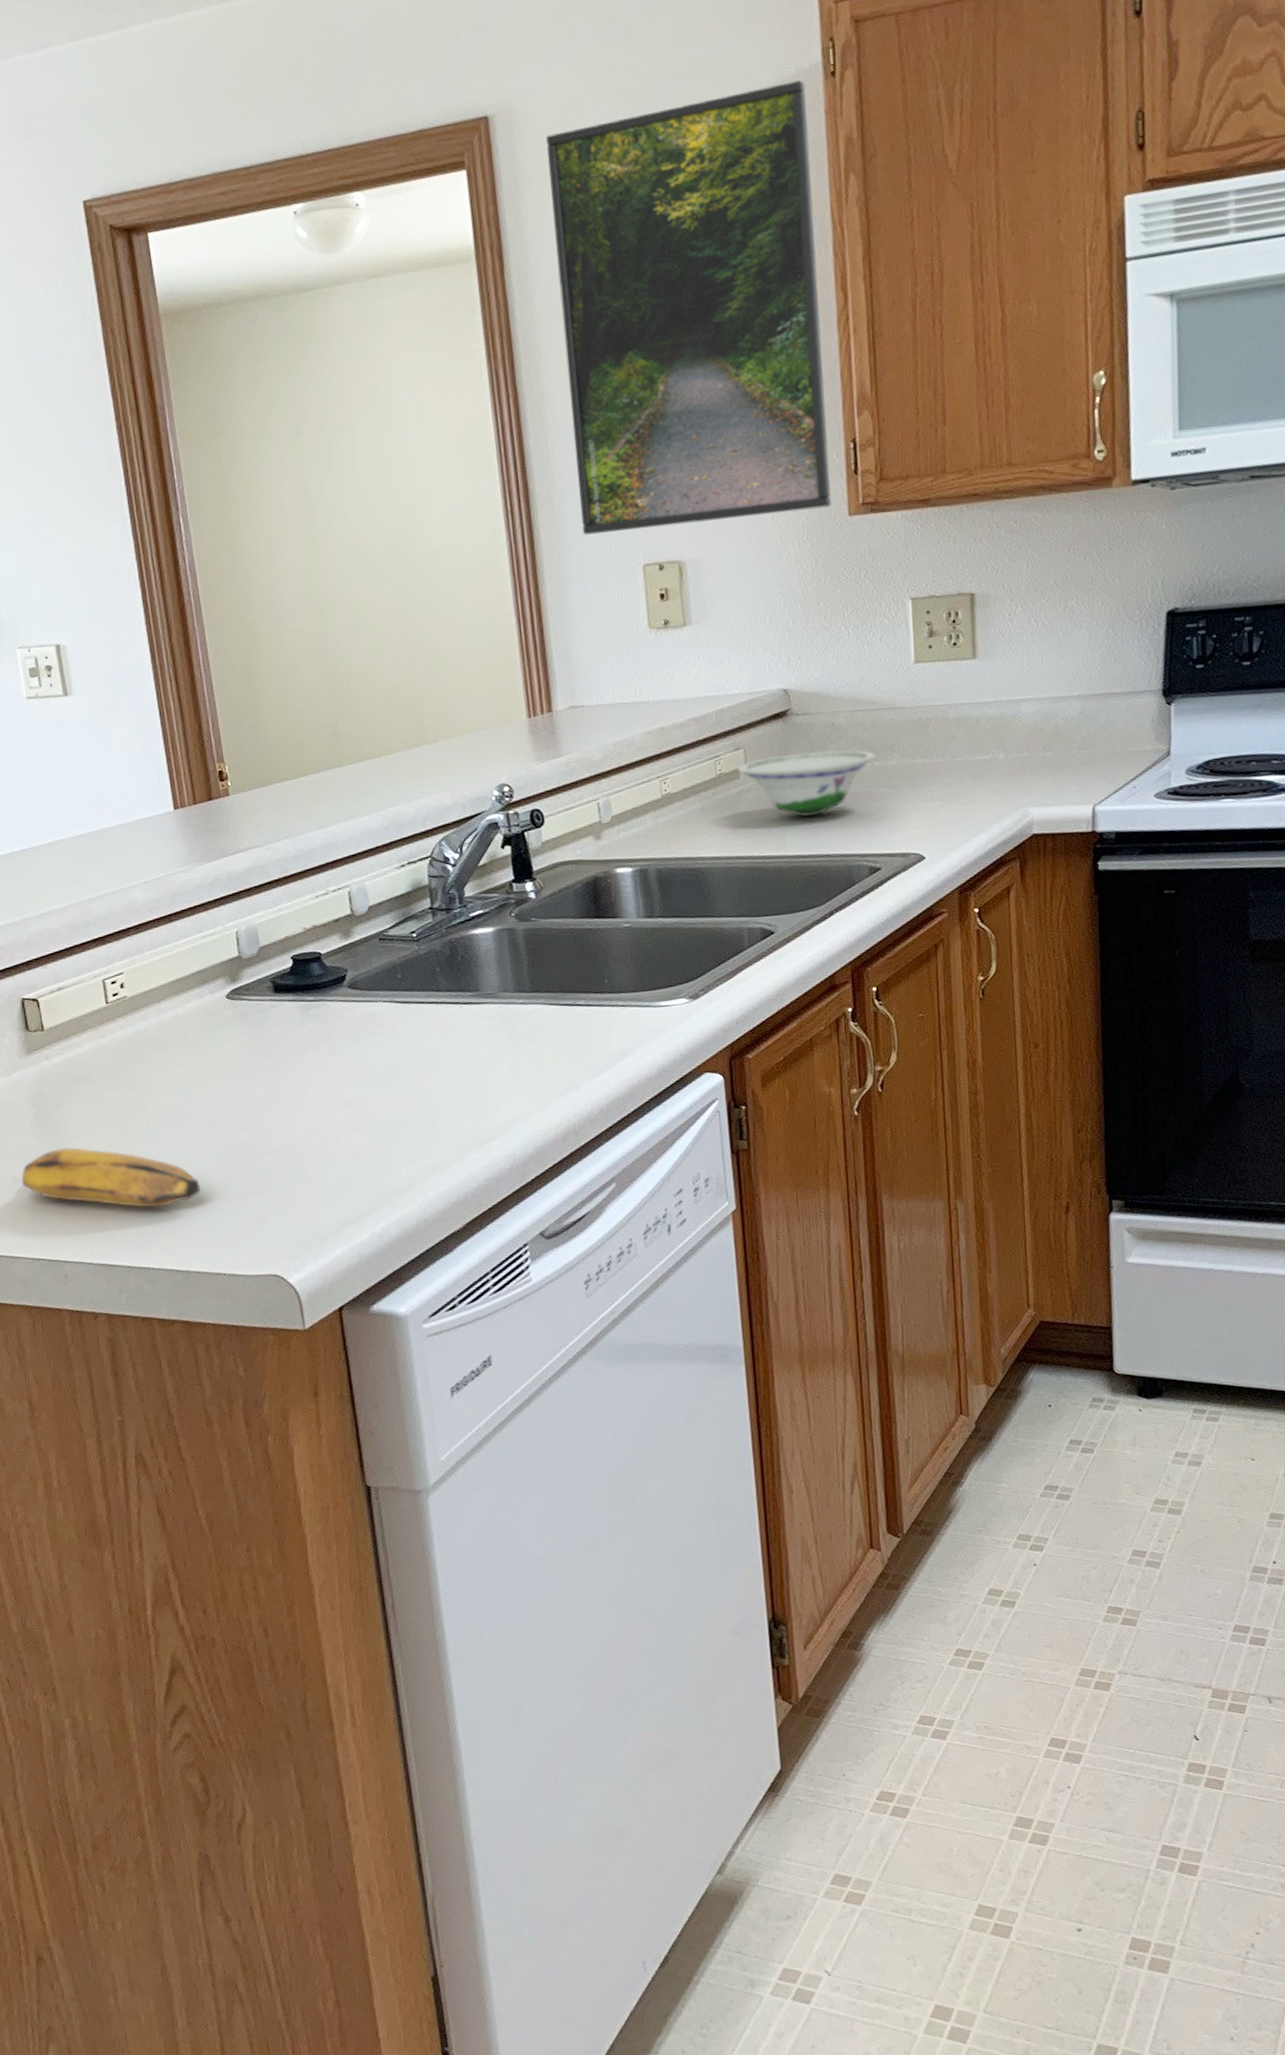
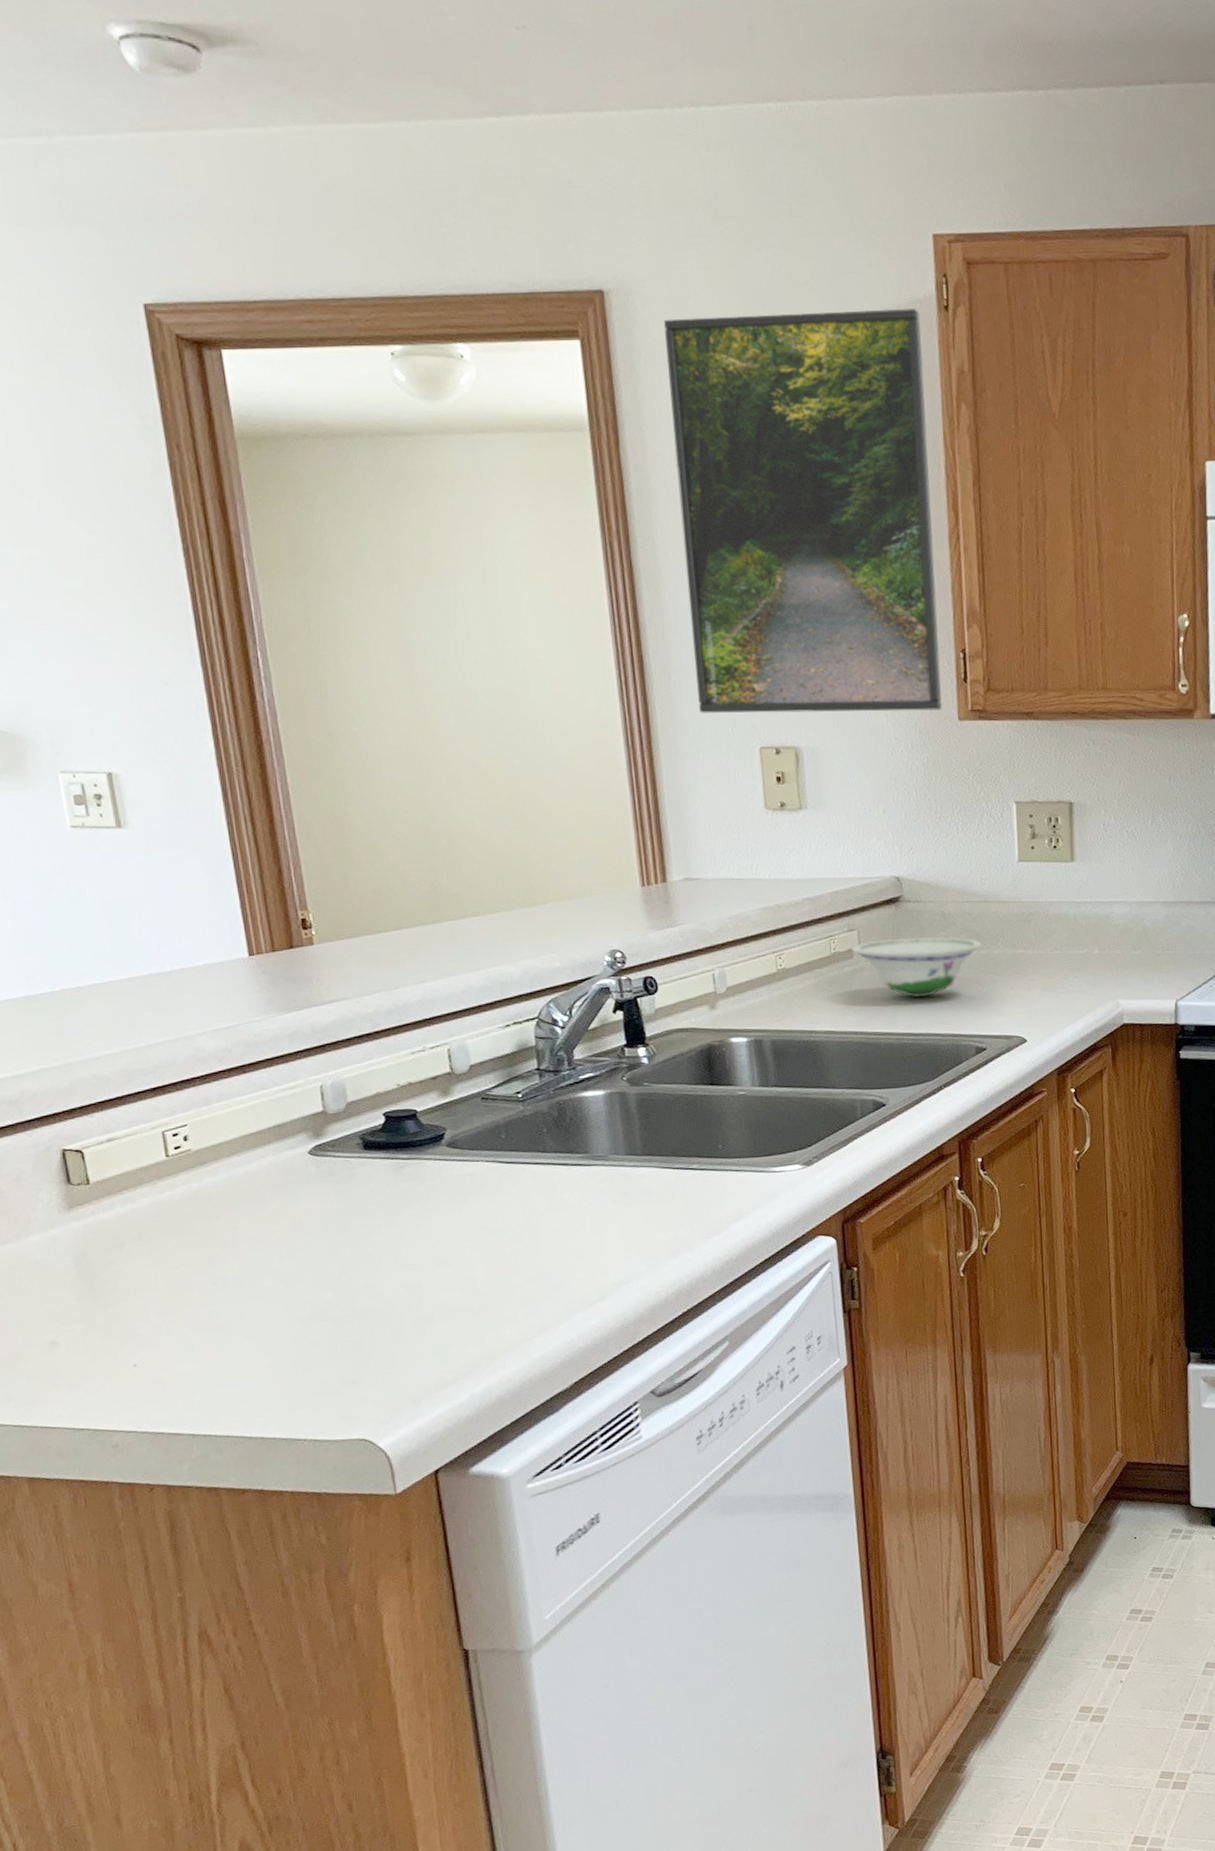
banana: present [21,1147,200,1209] -> none [60,1309,277,1373]

